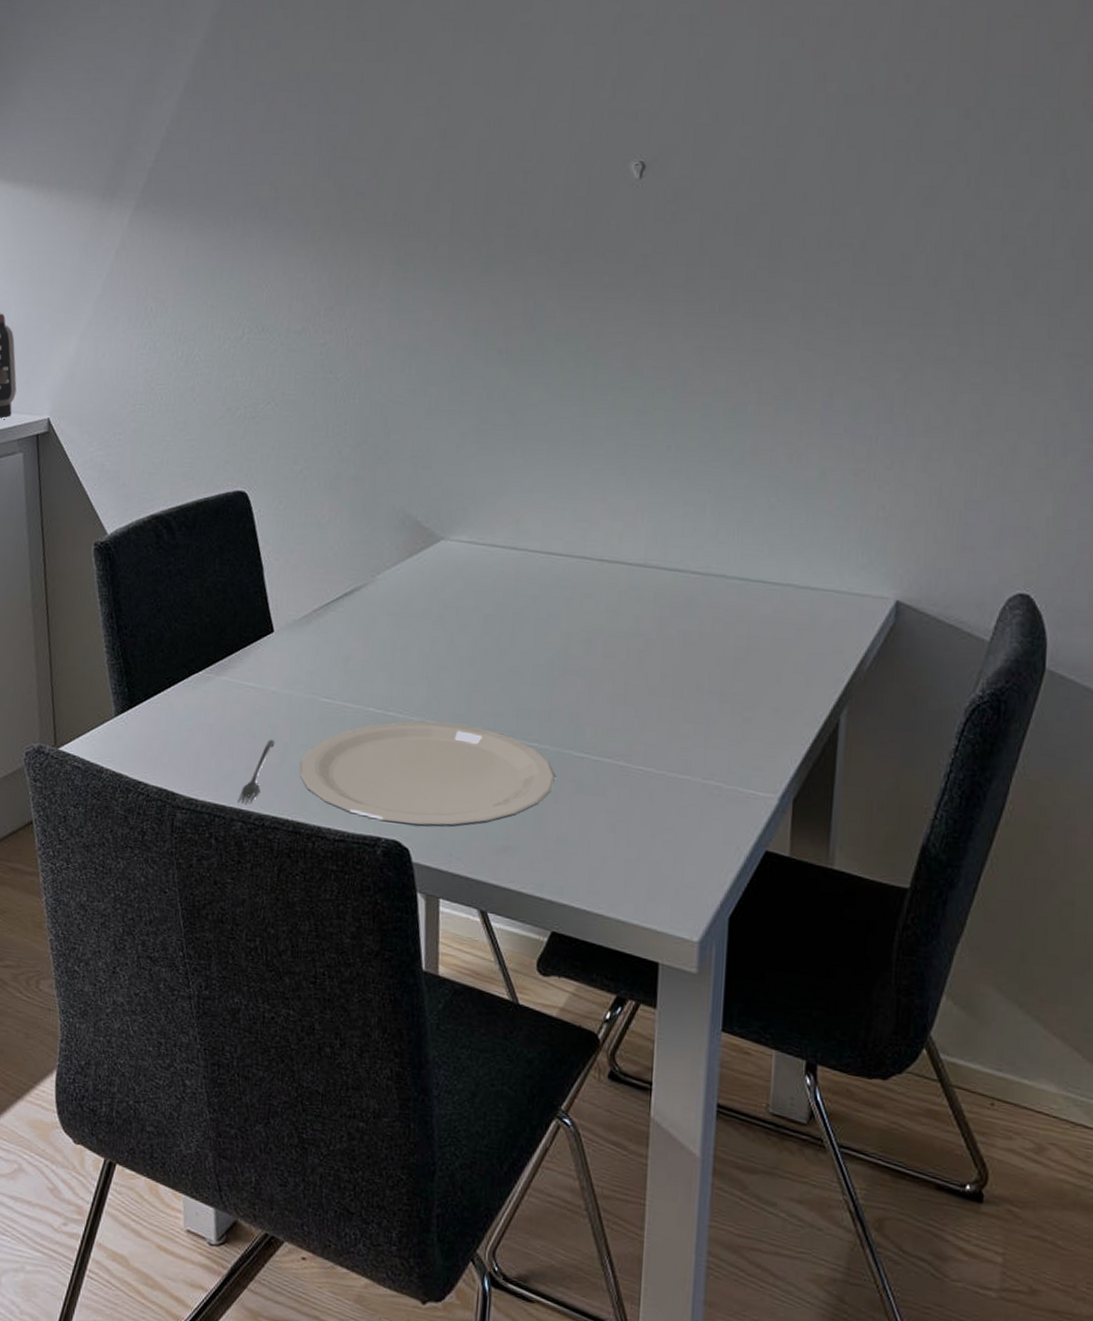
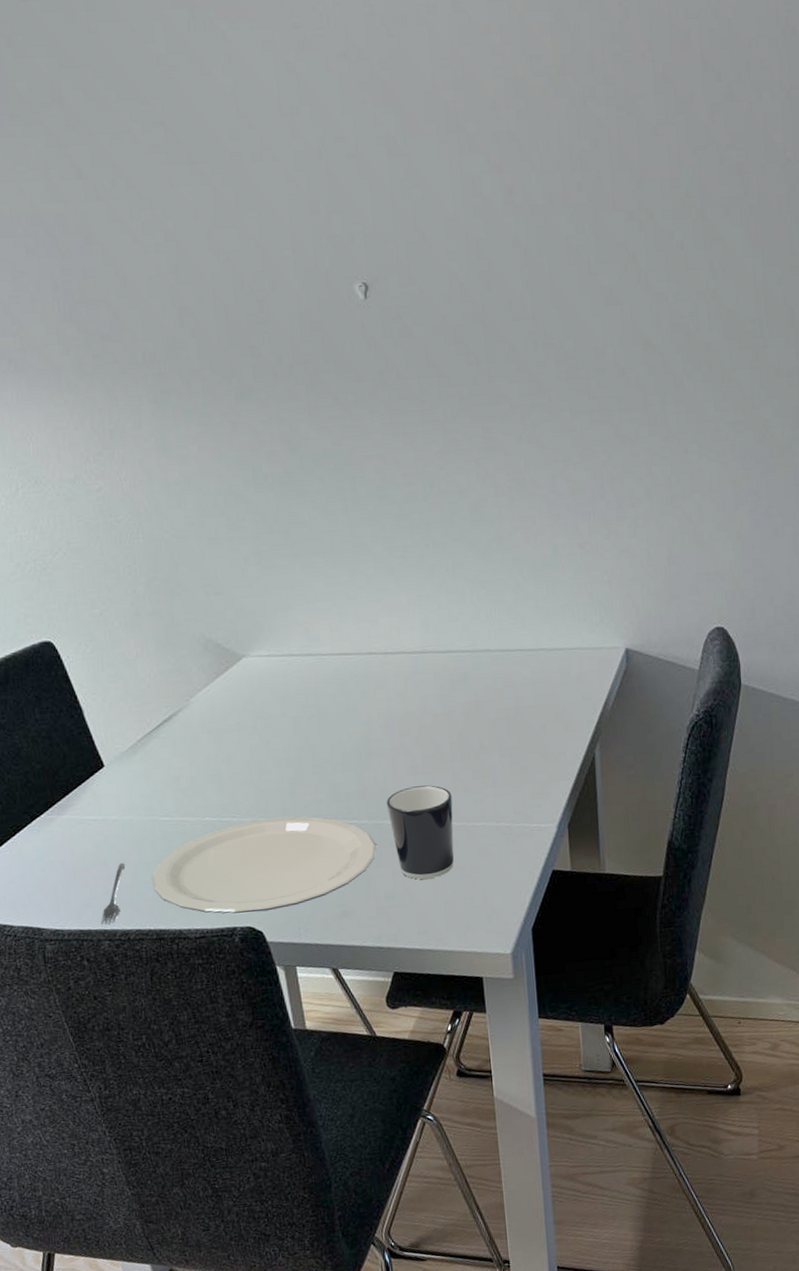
mug: none [574,717,654,830] -> present [386,785,454,880]

